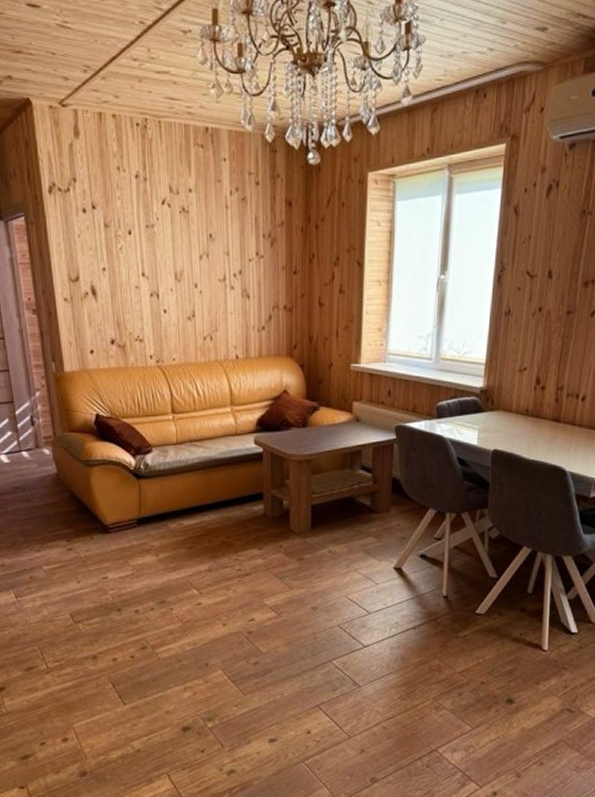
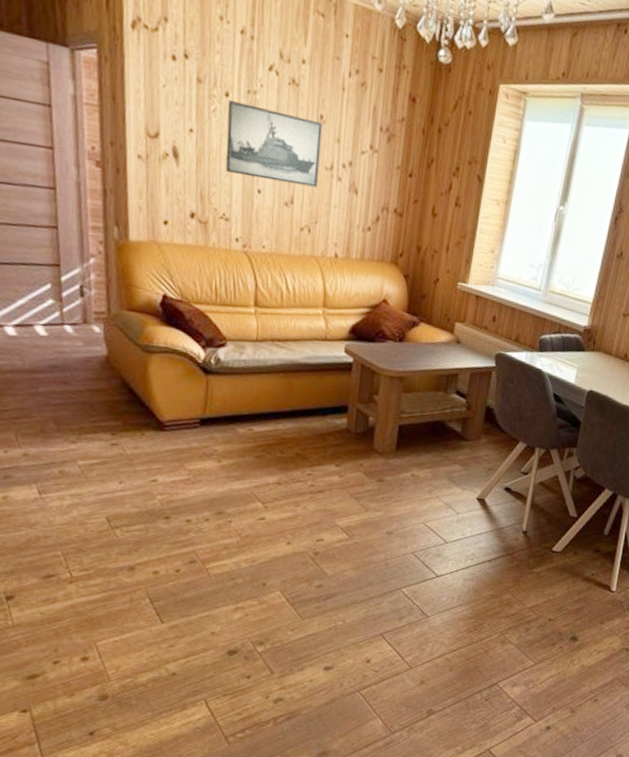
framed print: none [131,237,214,300] -> present [225,100,323,188]

